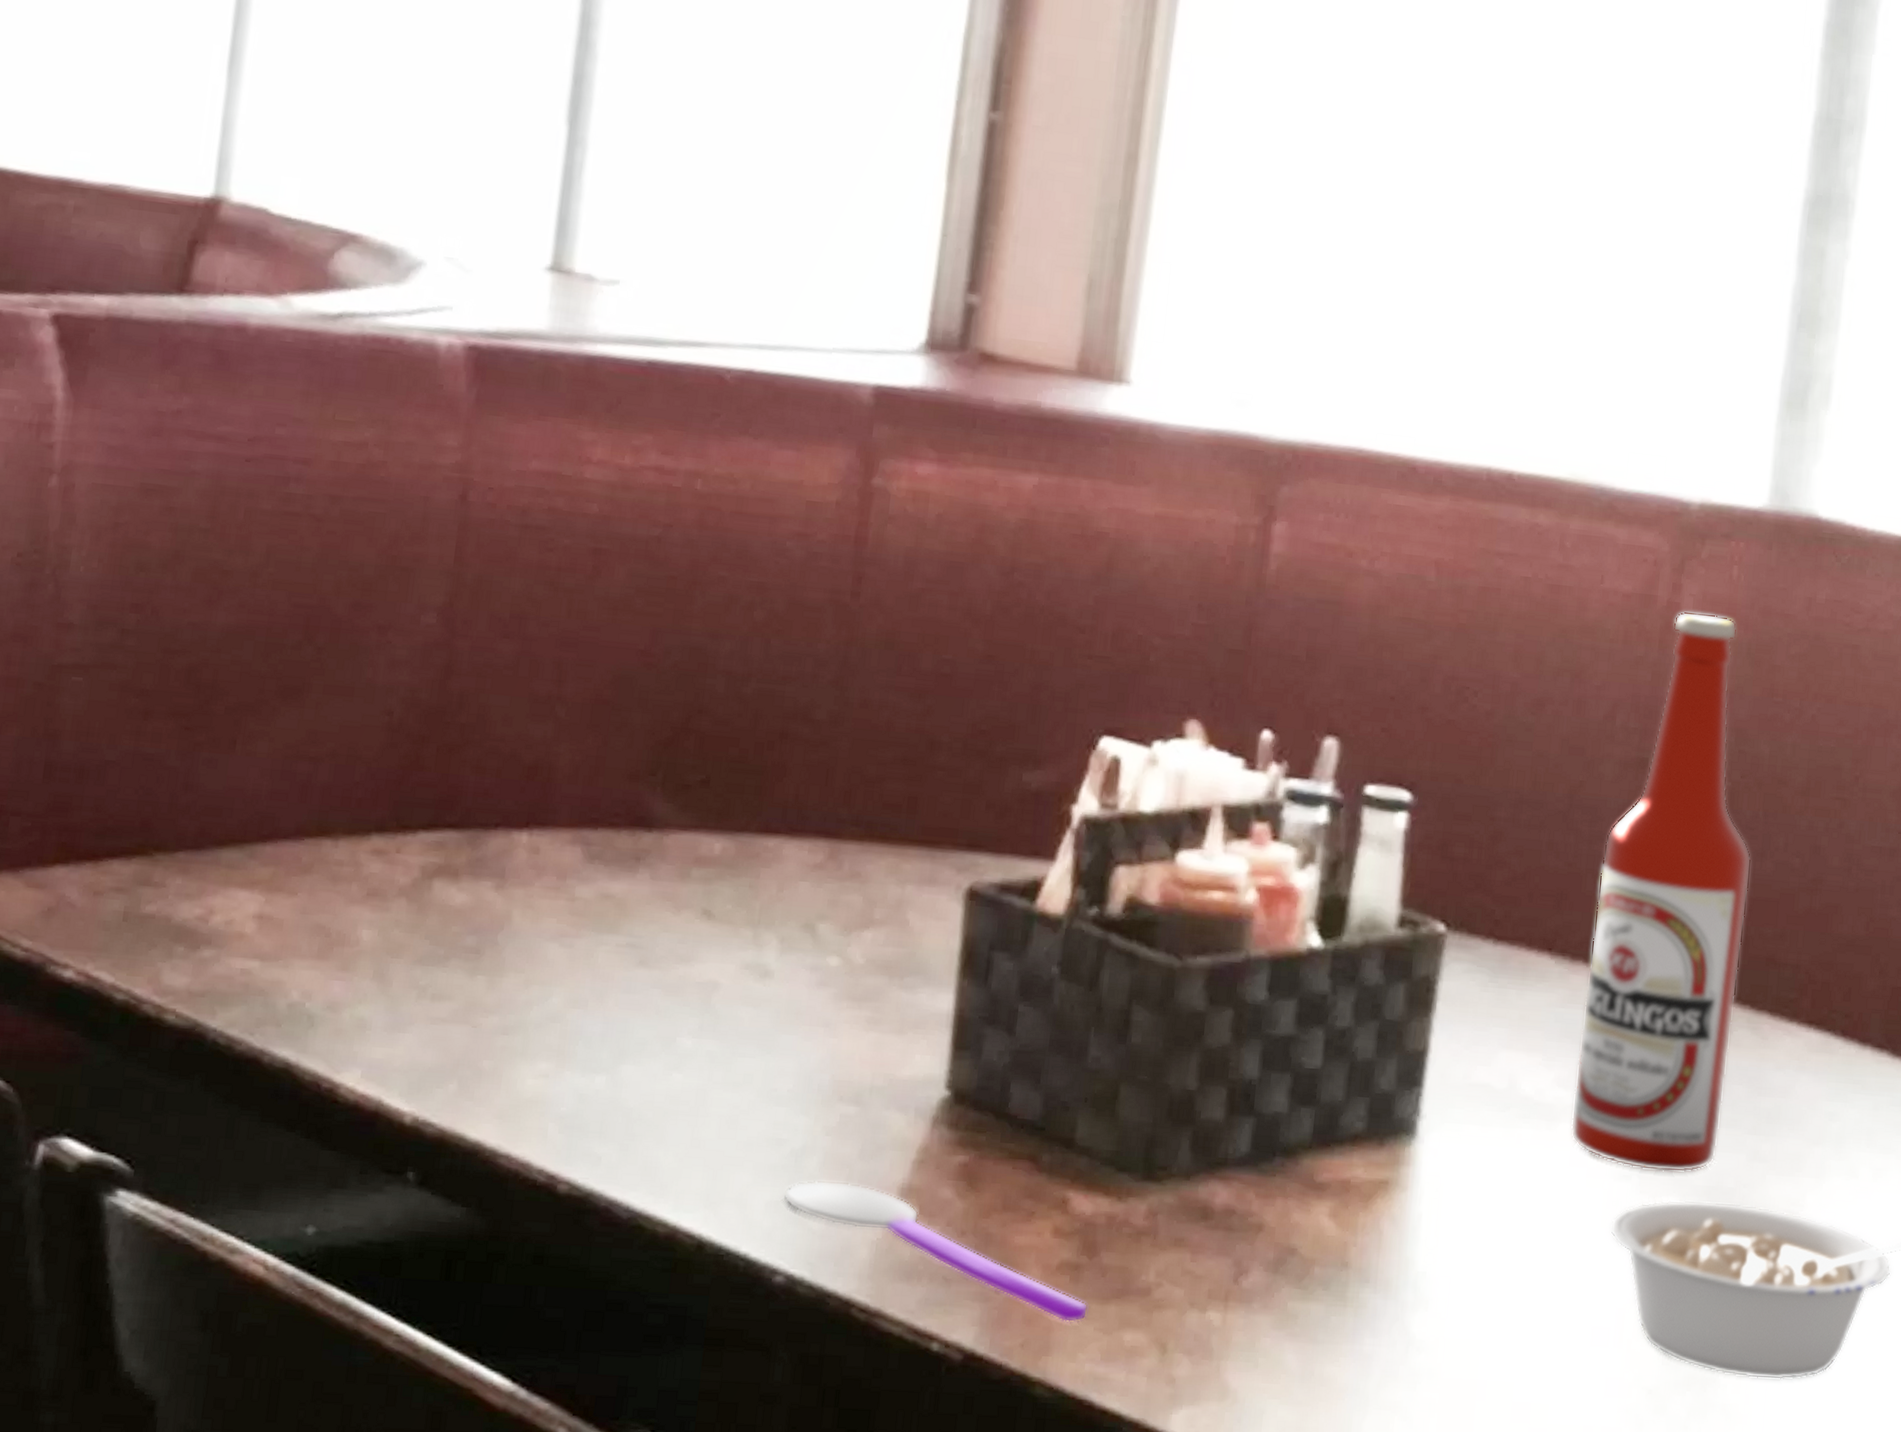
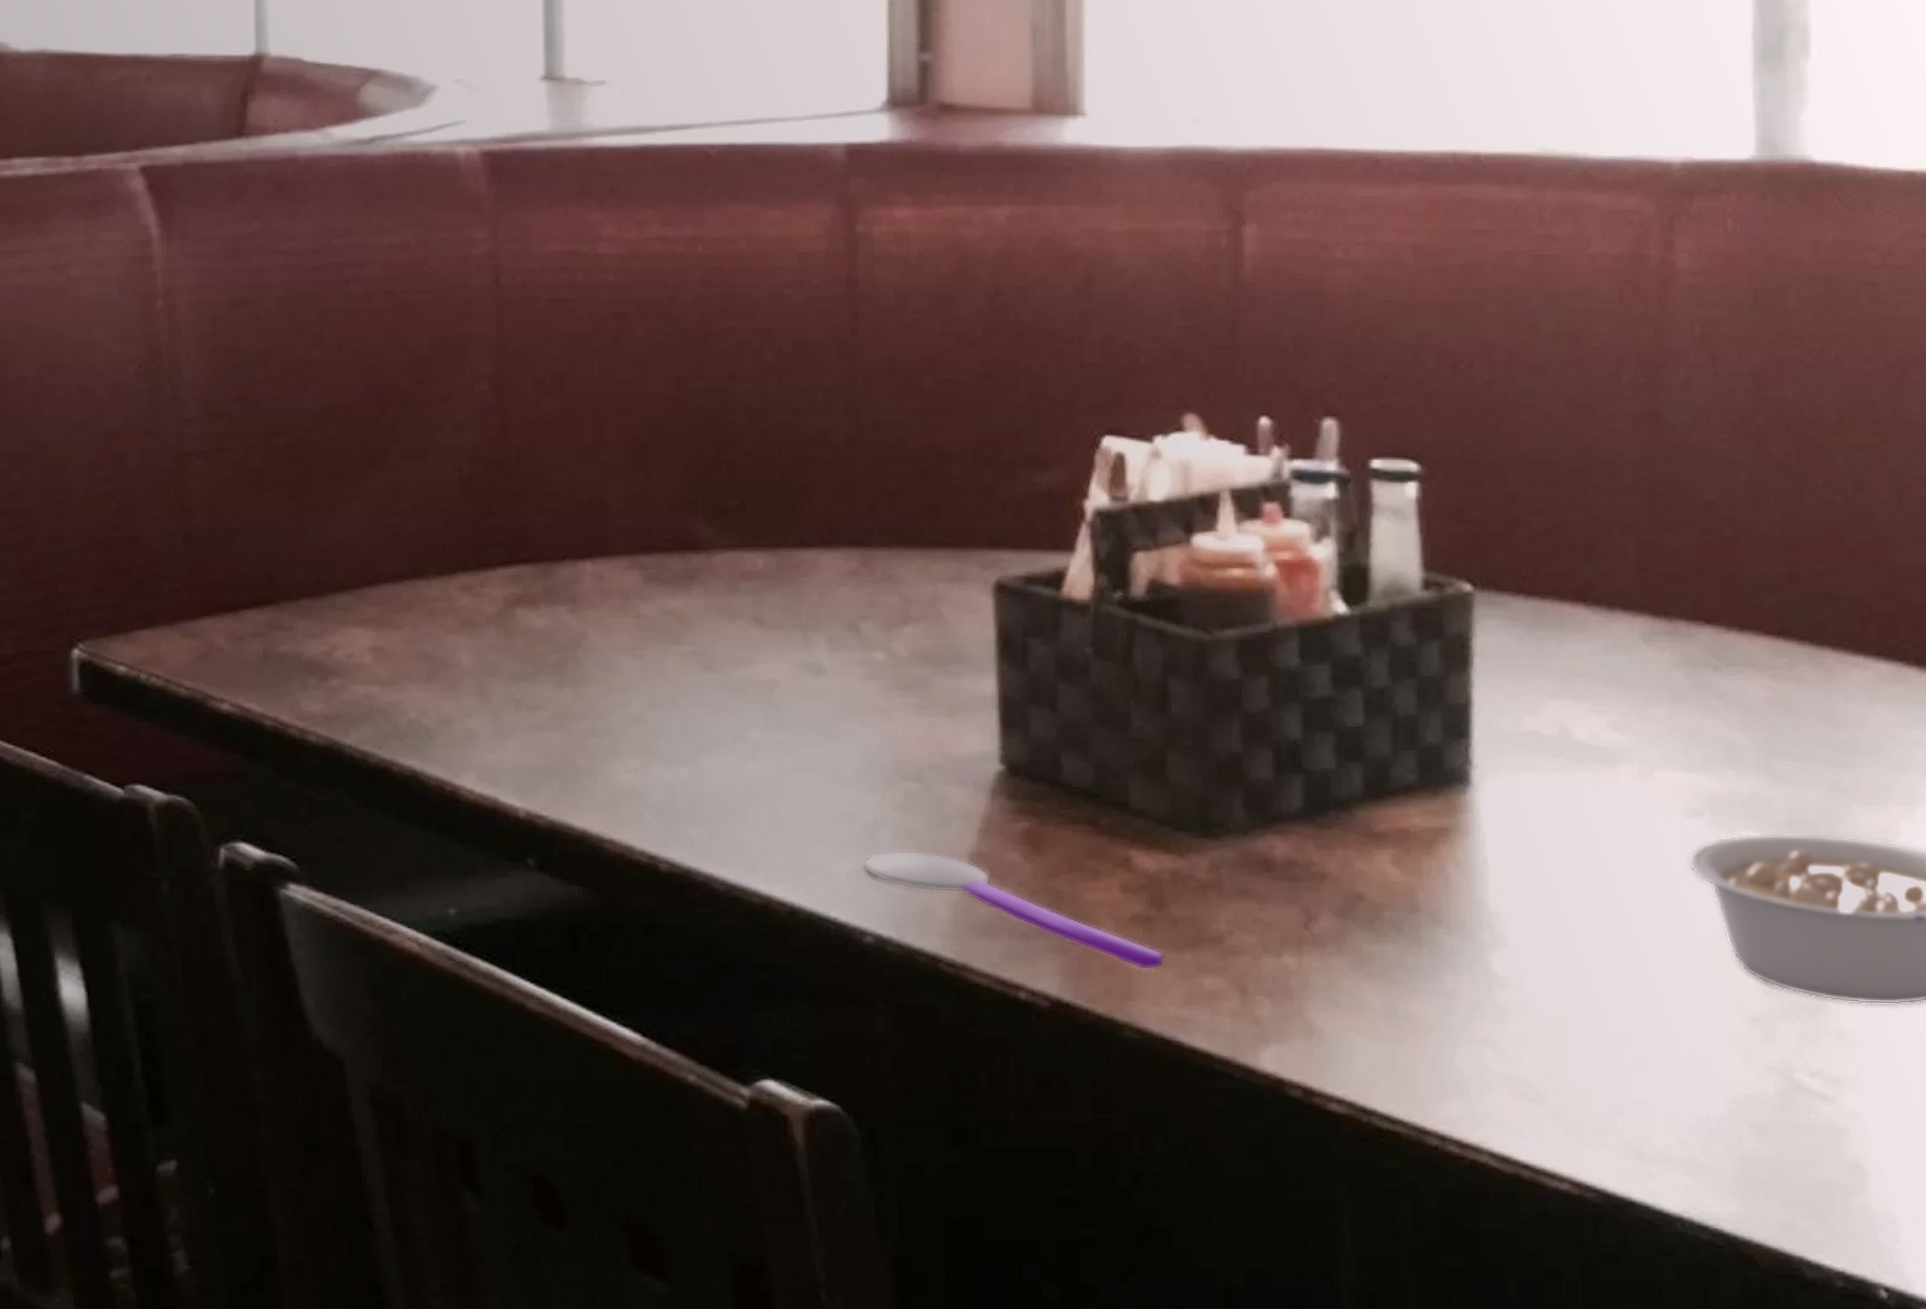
beer bottle: present [1570,611,1752,1173] -> none [1627,267,1794,807]

